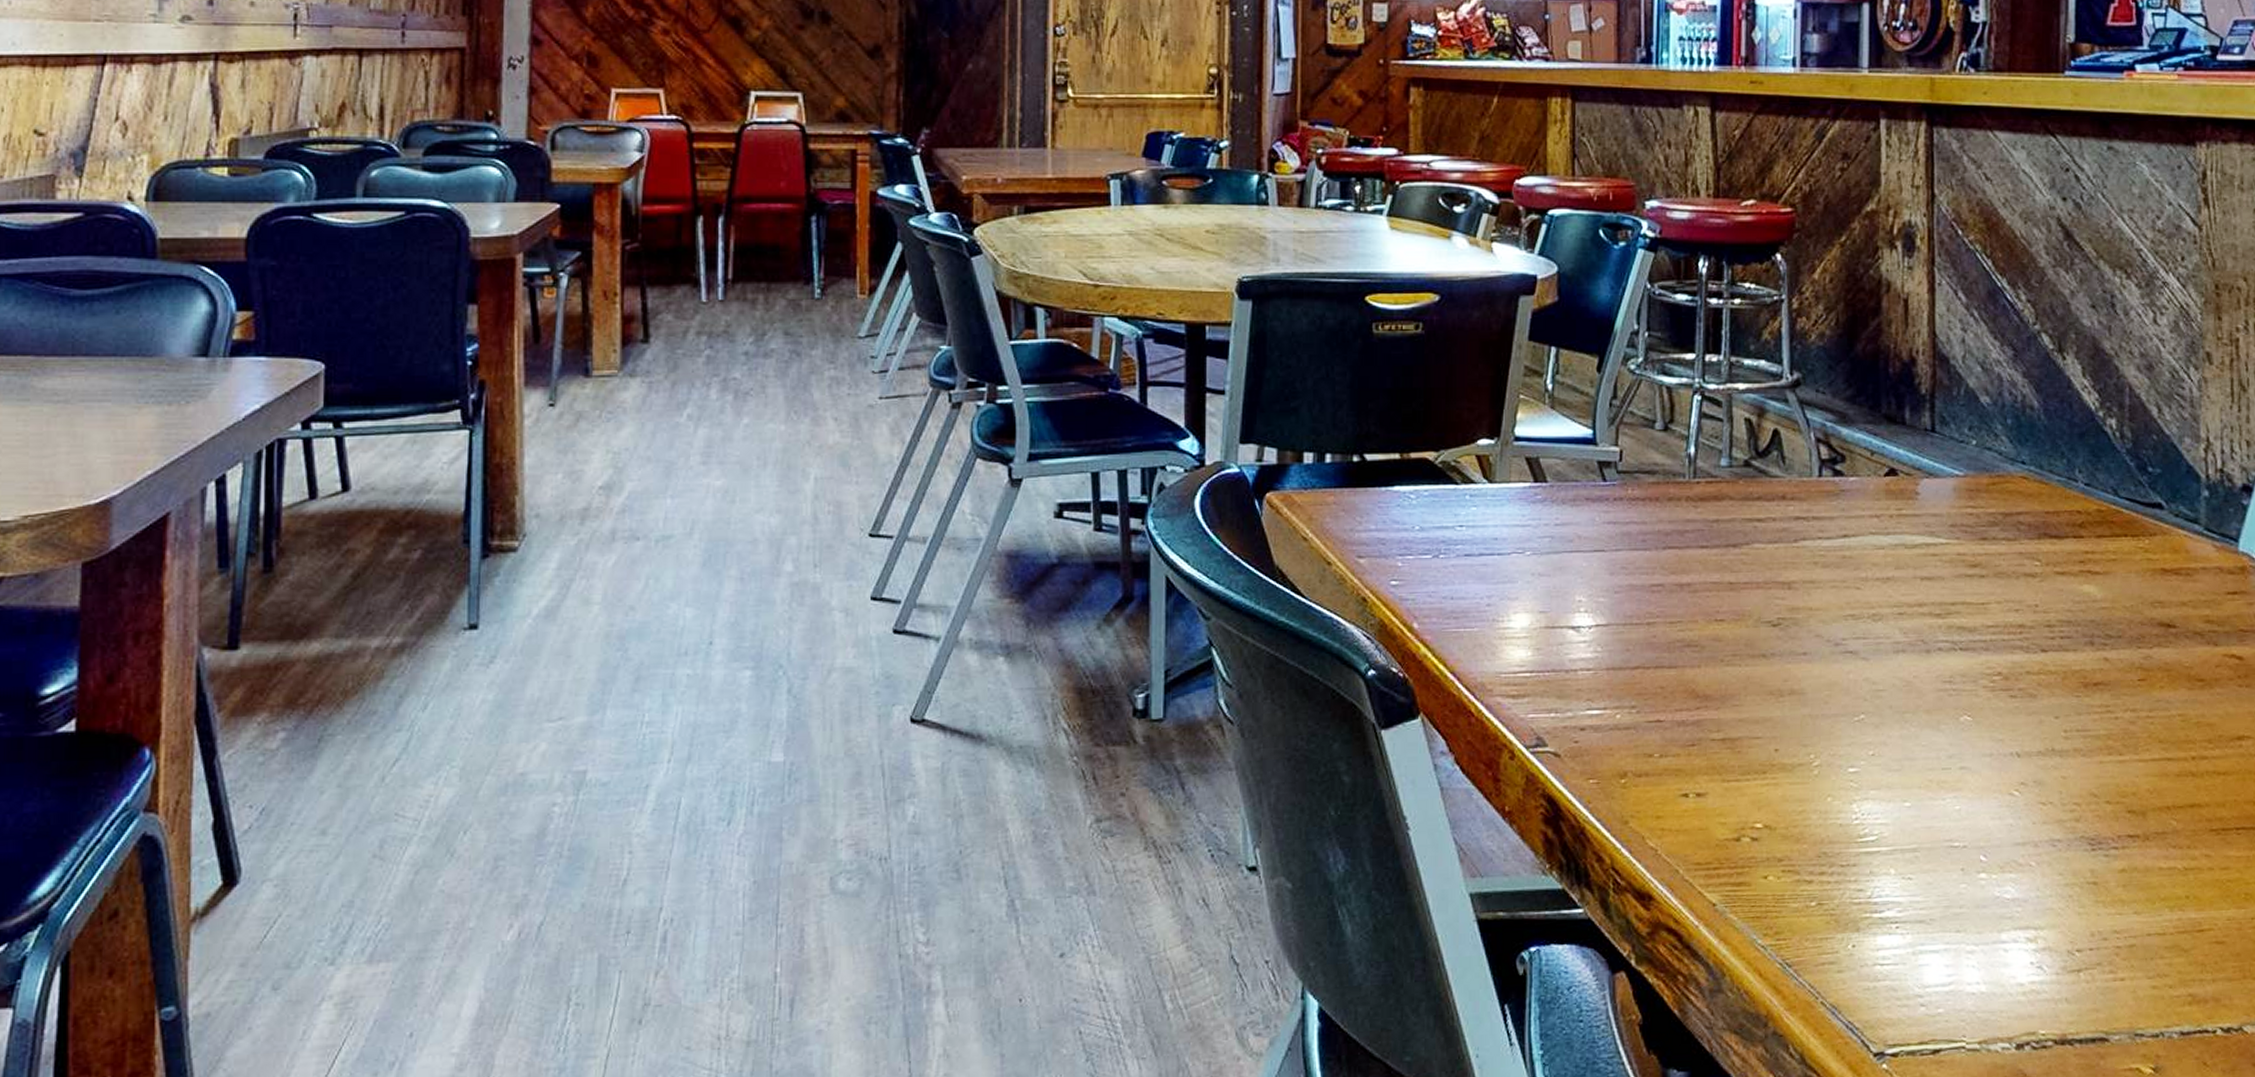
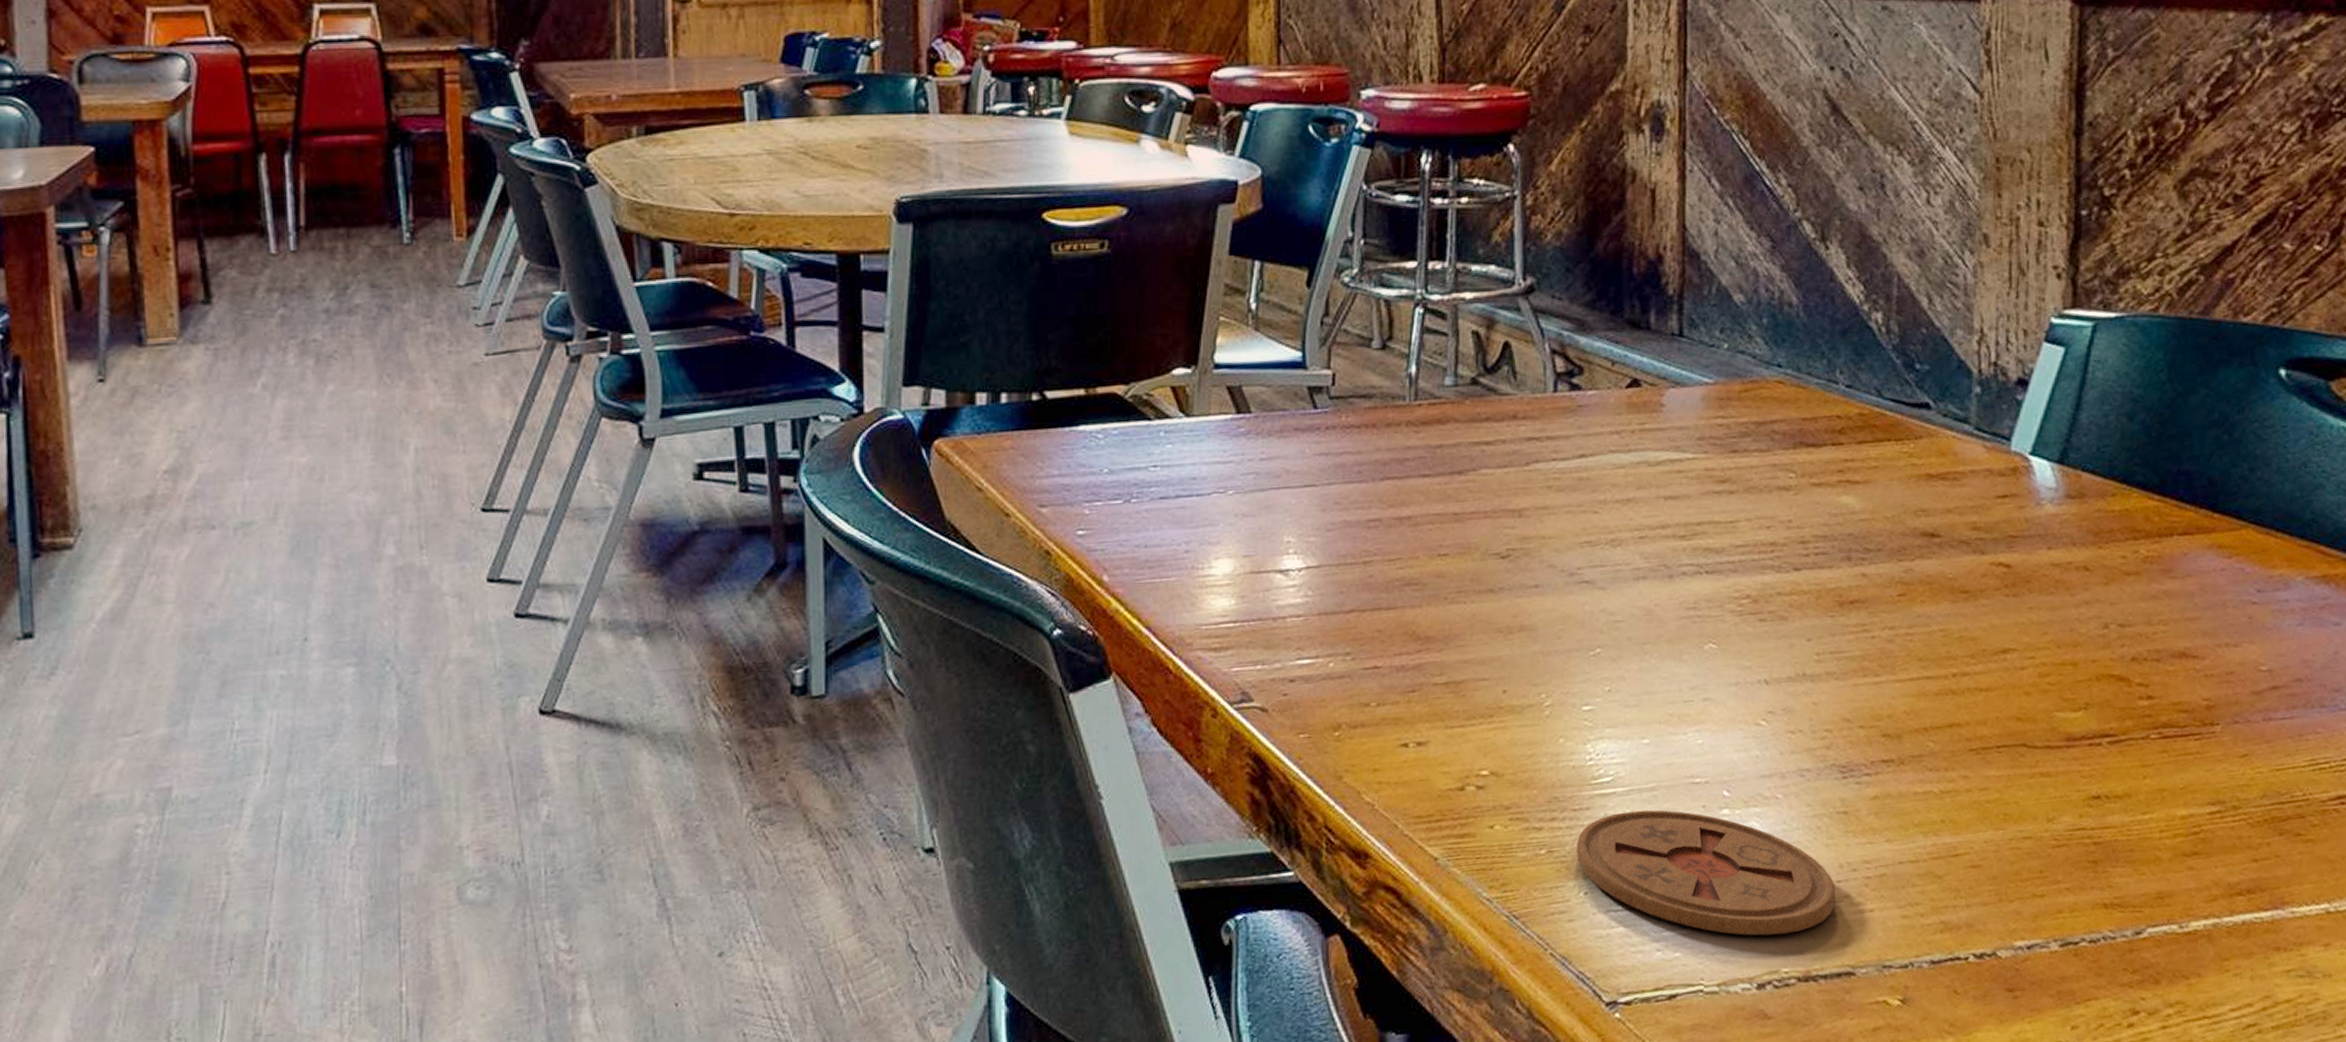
coaster: none [1844,869,2088,998] -> present [1576,809,1836,936]

